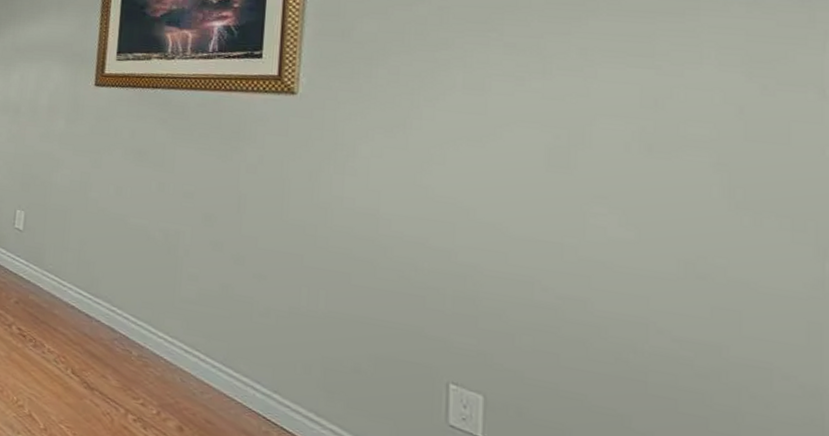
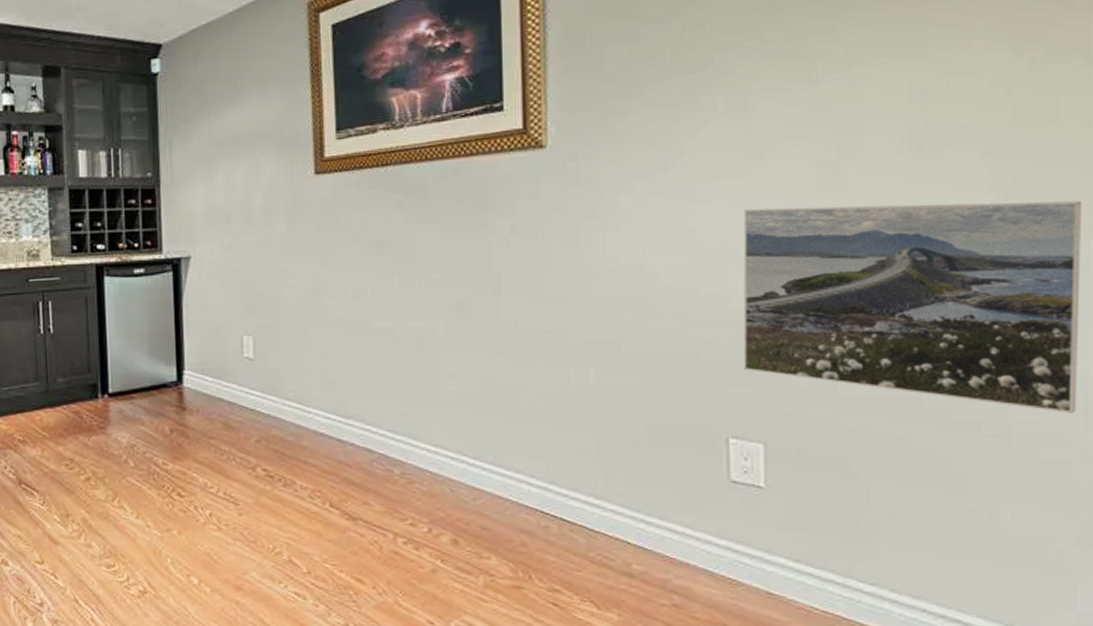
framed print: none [468,177,815,428] -> present [743,201,1081,413]

